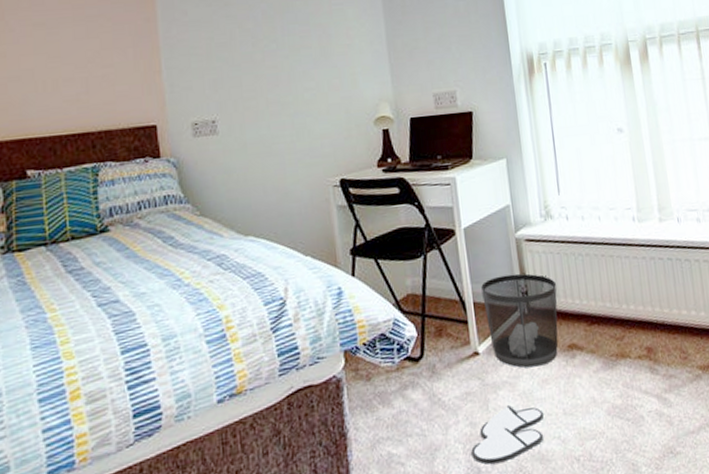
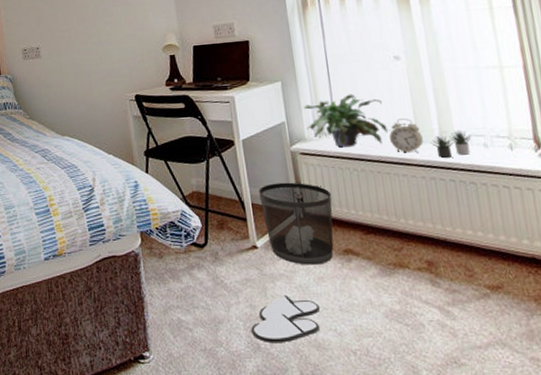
potted plant: none [529,170,611,231] -> present [303,94,388,148]
alarm clock: none [612,195,644,233] -> present [389,118,423,154]
succulent plant: none [649,205,687,237] -> present [429,130,472,159]

